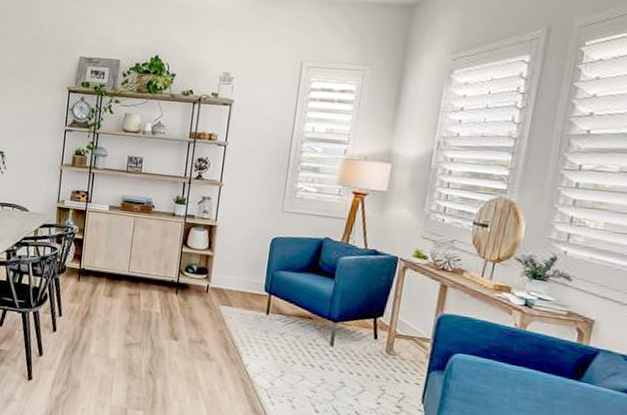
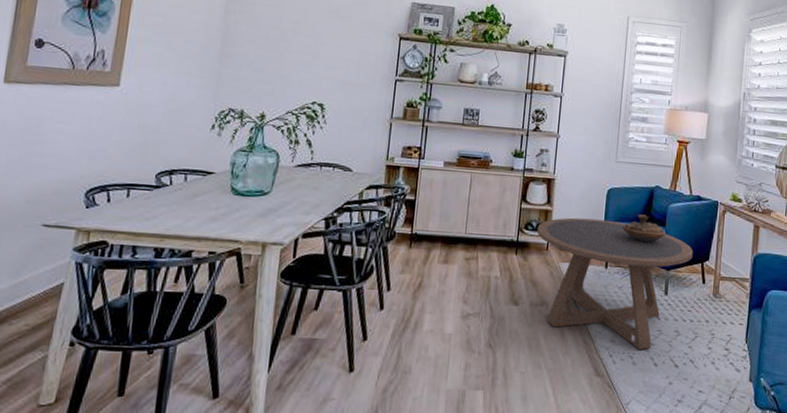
coffee table: none [197,263,366,396] -> present [536,217,694,351]
decorative bowl: none [286,265,335,293] -> present [623,214,666,242]

